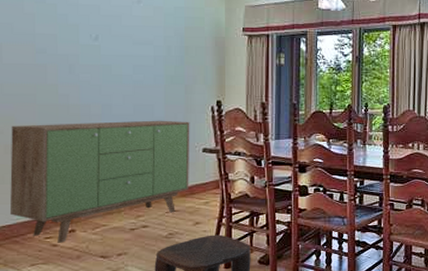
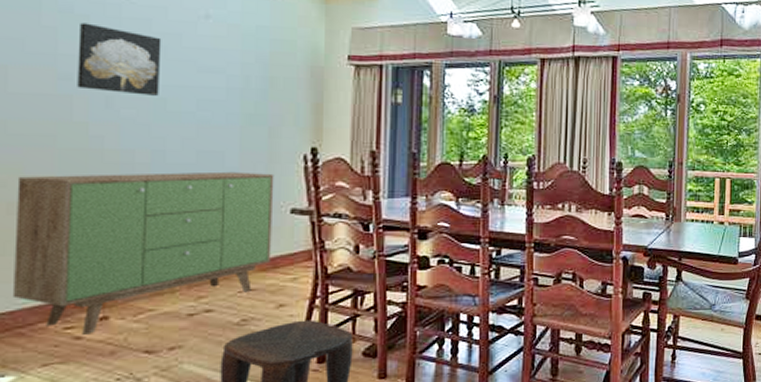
wall art: none [49,10,107,63] -> present [77,22,162,96]

